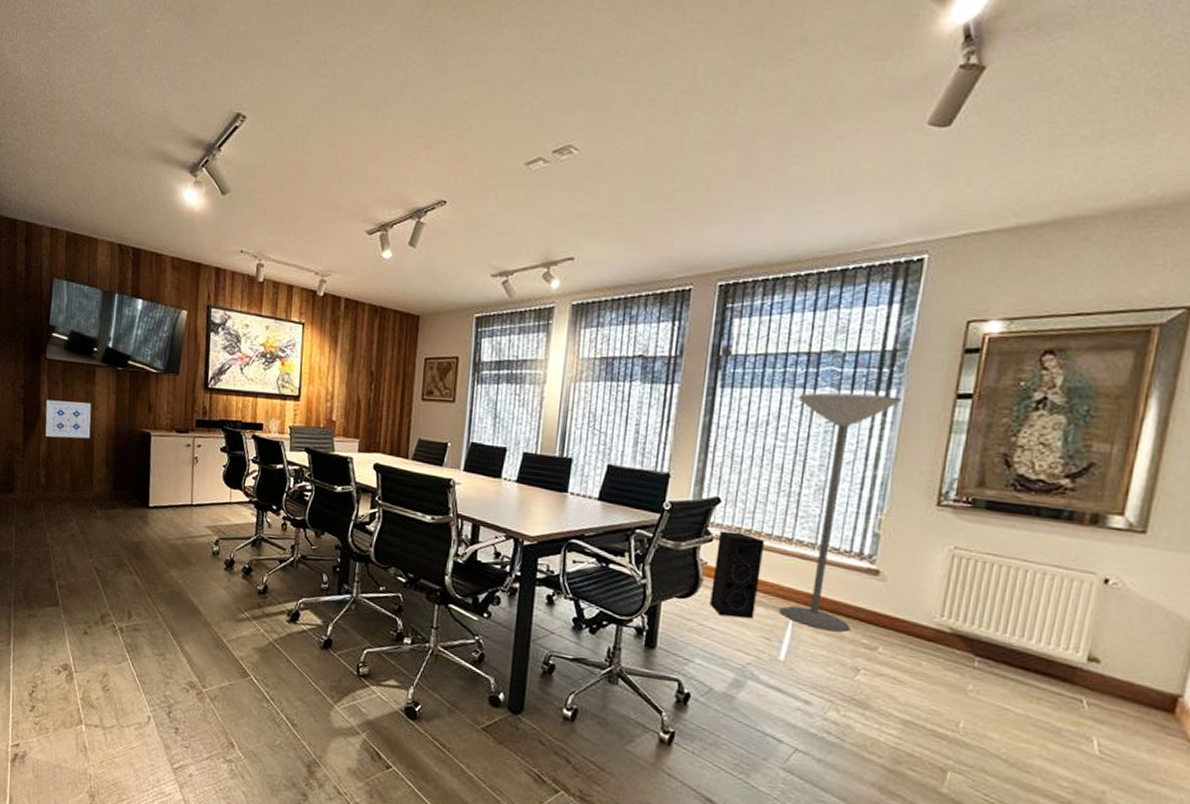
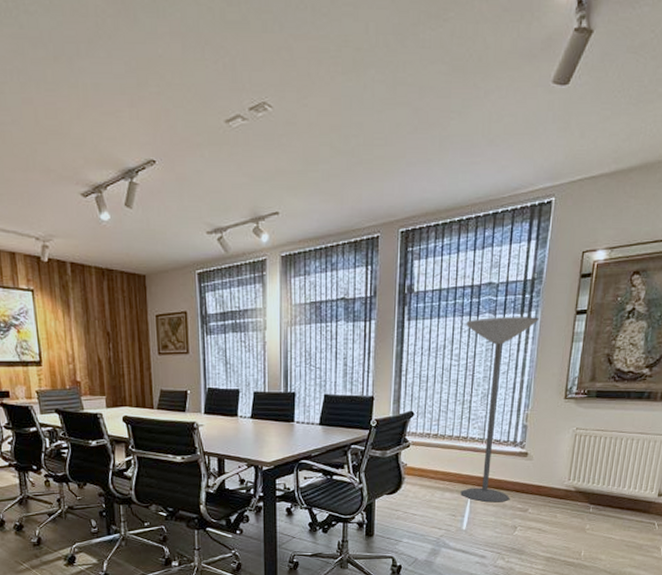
speaker: present [710,530,765,618] -> none [411,437,448,504]

